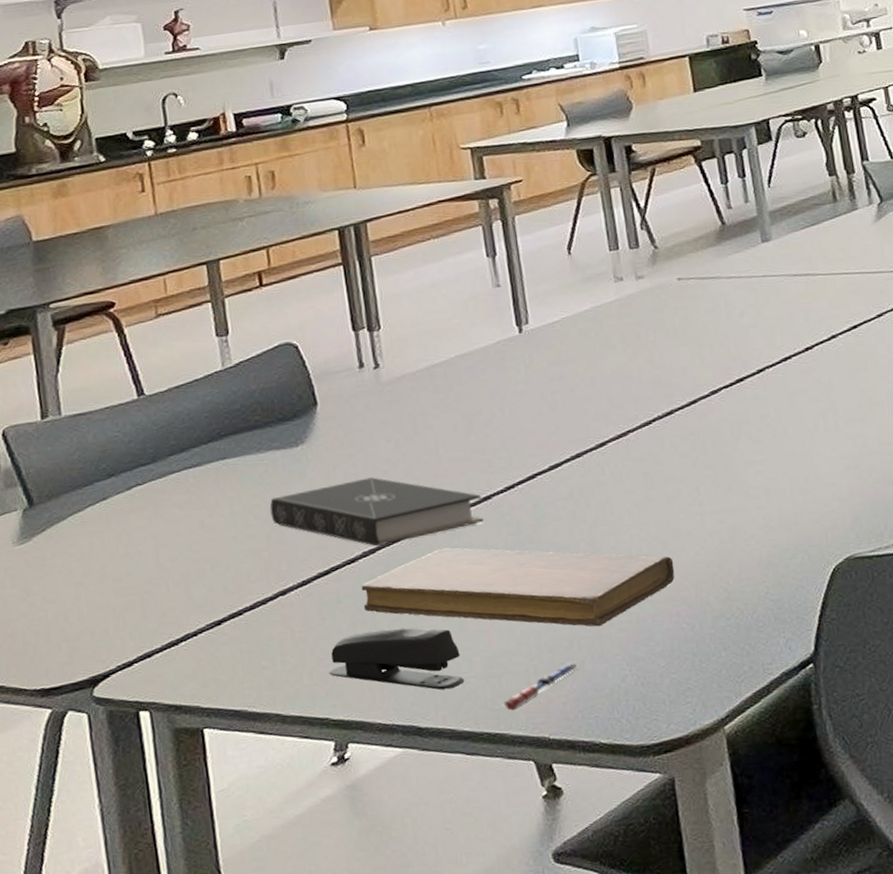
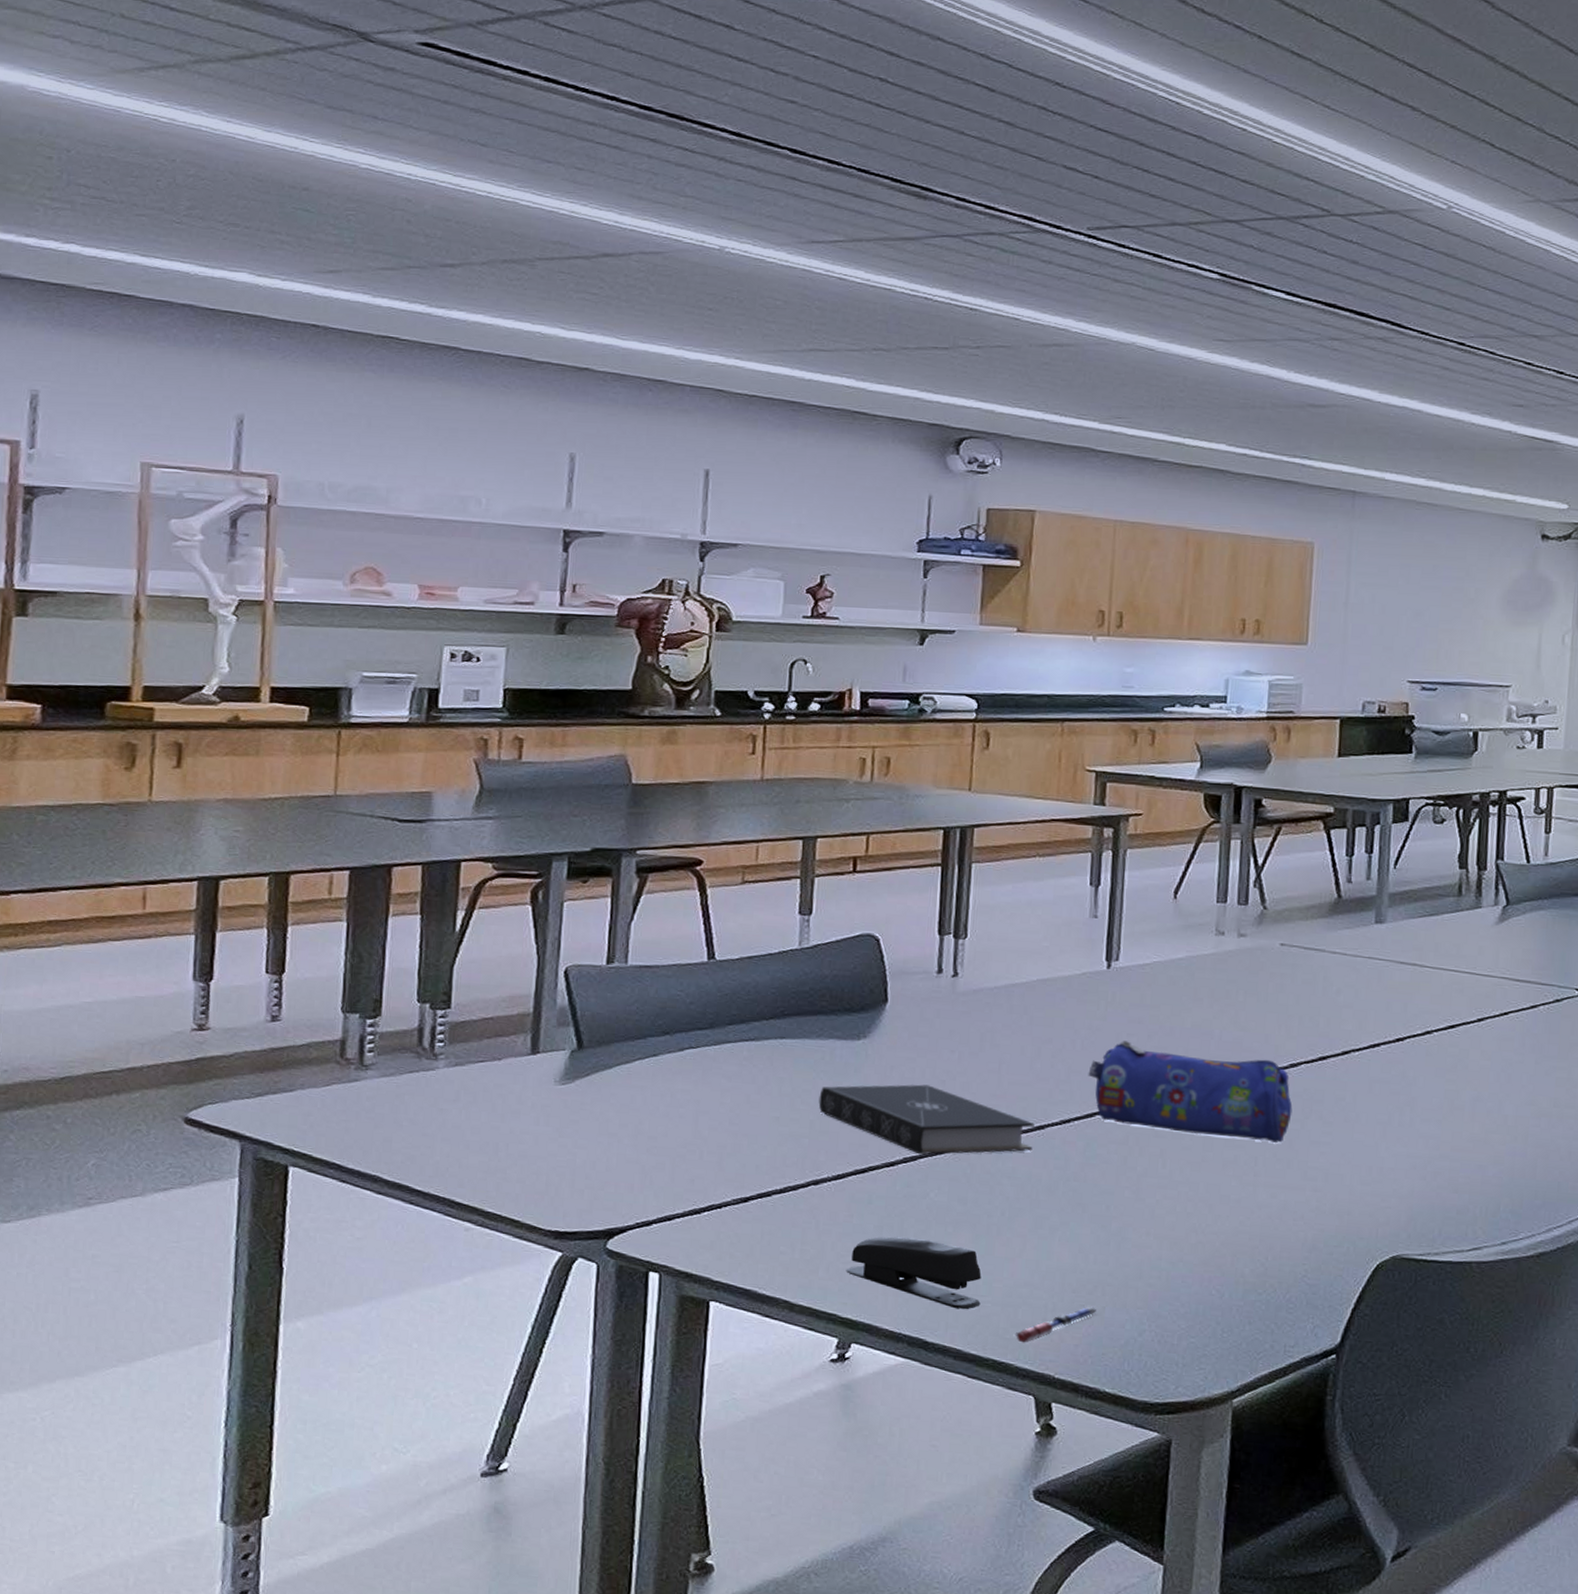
notebook: present [361,547,675,627] -> none [893,1169,1216,1277]
pencil case: none [521,391,723,480] -> present [1088,1041,1293,1143]

